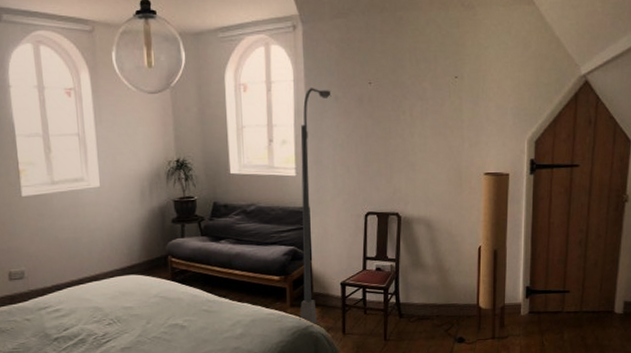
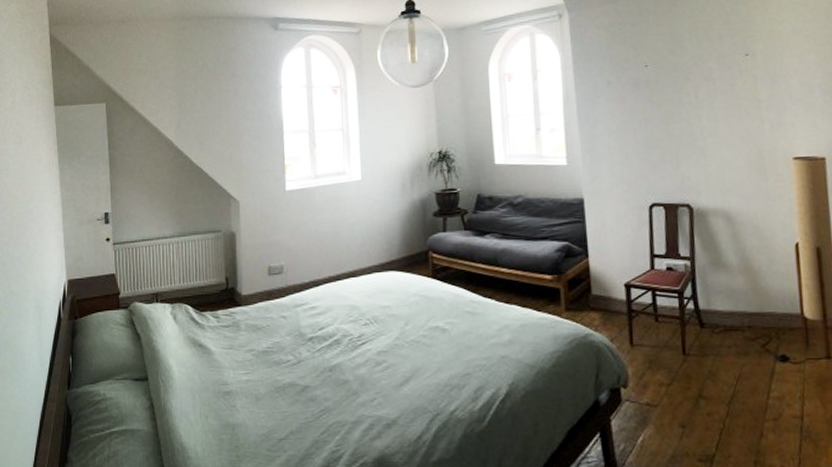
floor lamp: present [299,88,331,326] -> none [570,74,603,334]

